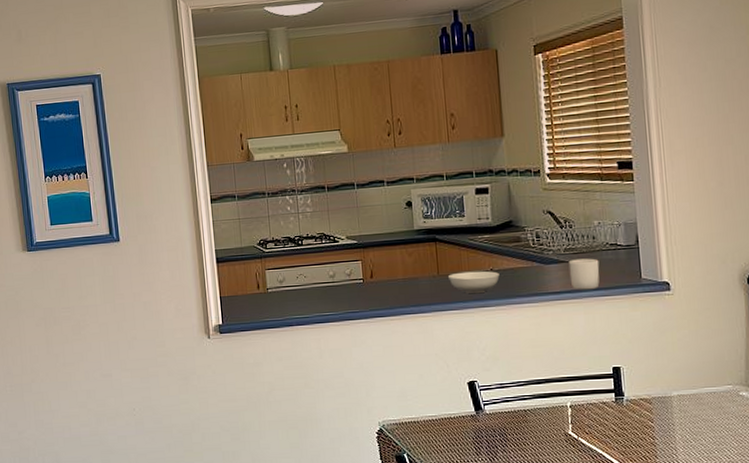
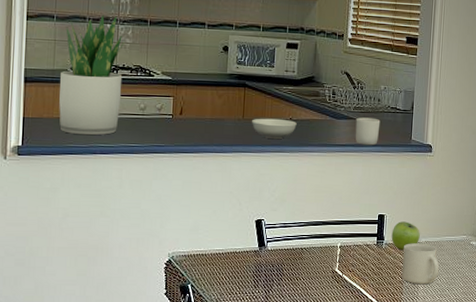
planter: none [247,187,310,309] -> present [59,14,124,136]
fruit: none [632,373,670,406] -> present [391,221,420,250]
cup: none [651,397,702,446] -> present [402,243,440,285]

